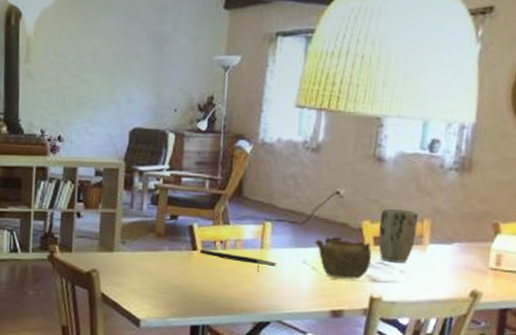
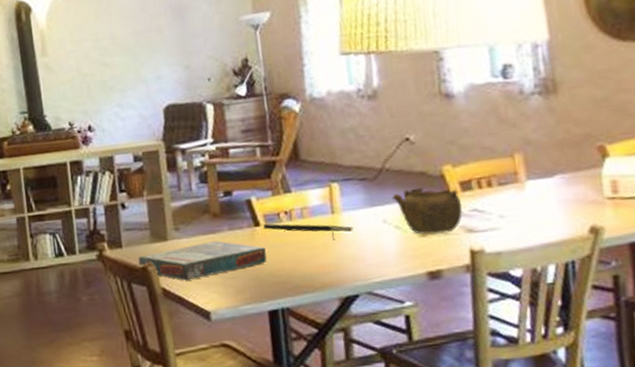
board game: none [84,257,198,290] -> present [138,240,267,281]
plant pot: present [378,208,418,263] -> none [462,146,510,208]

